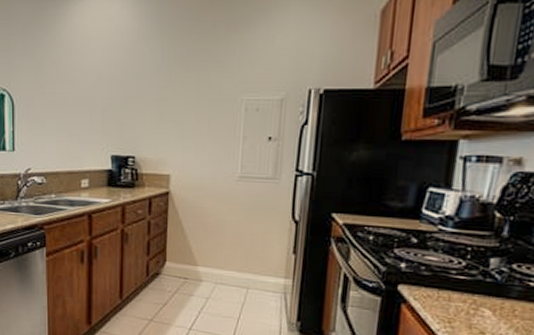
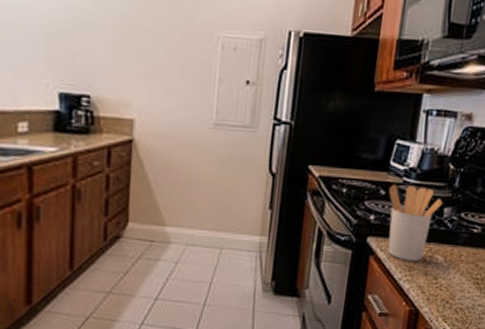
utensil holder: none [422,233,488,313] -> present [388,185,443,261]

